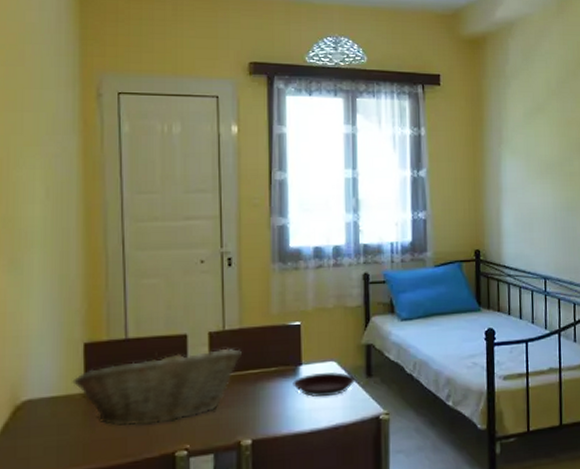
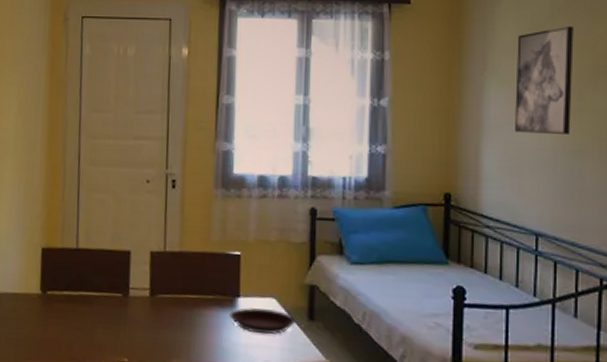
fruit basket: present [72,348,242,427] -> none [31,265,181,334]
wall art: none [524,105,565,195] -> present [515,25,574,134]

